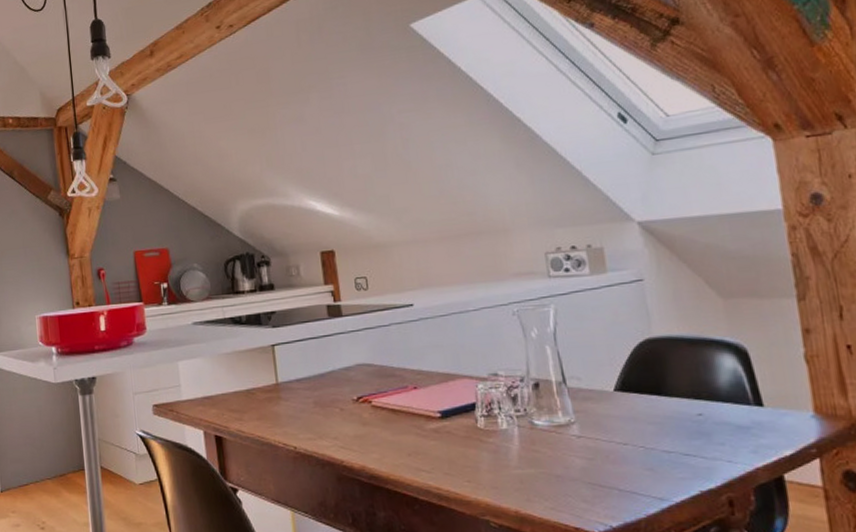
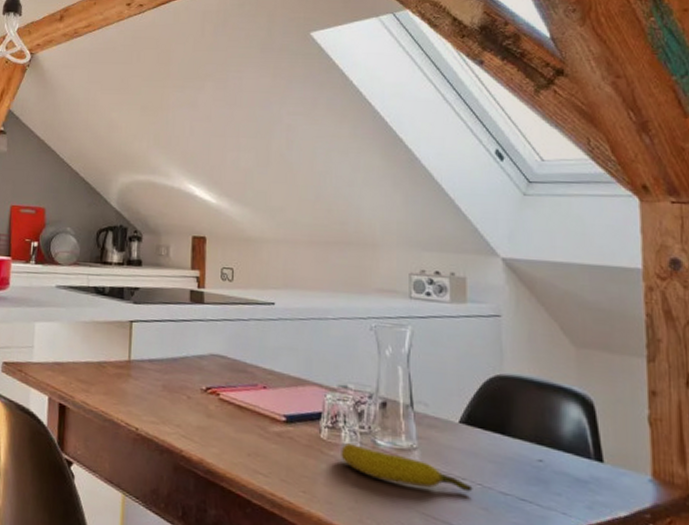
banana: none [499,428,636,459] -> present [341,443,473,492]

